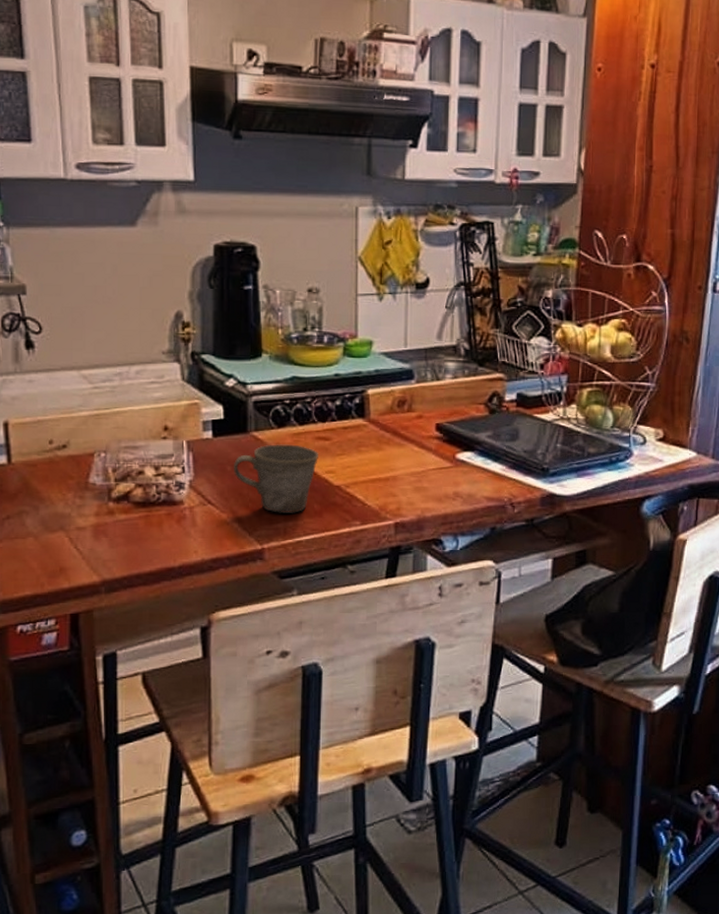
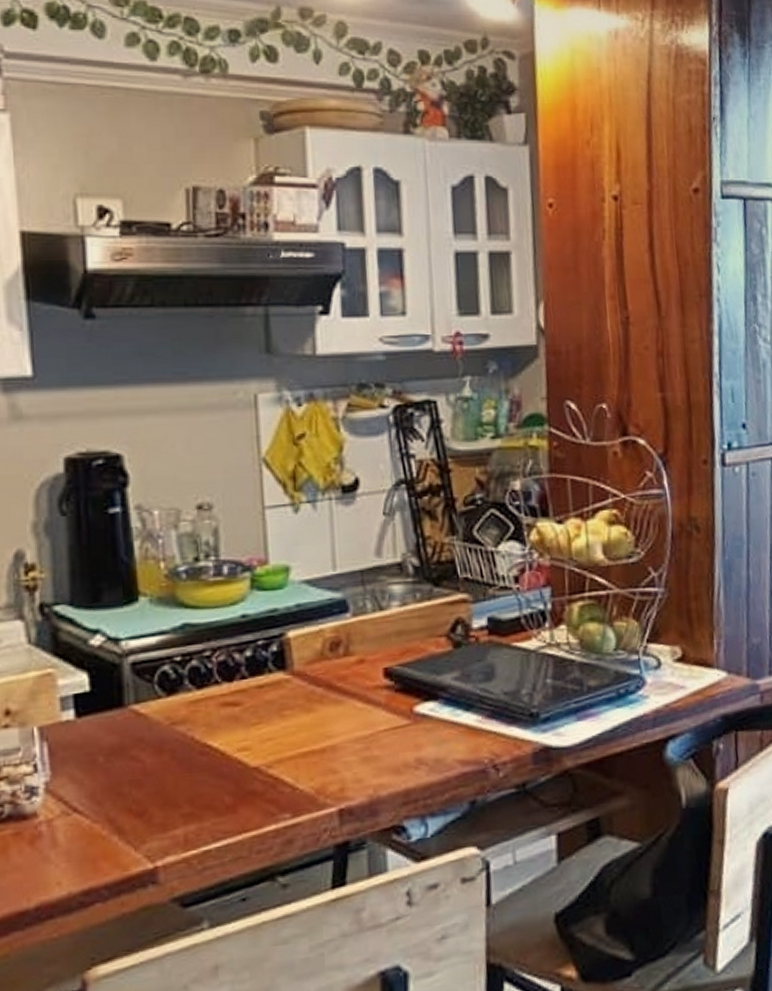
mug: present [234,444,318,513] -> none [108,716,226,815]

